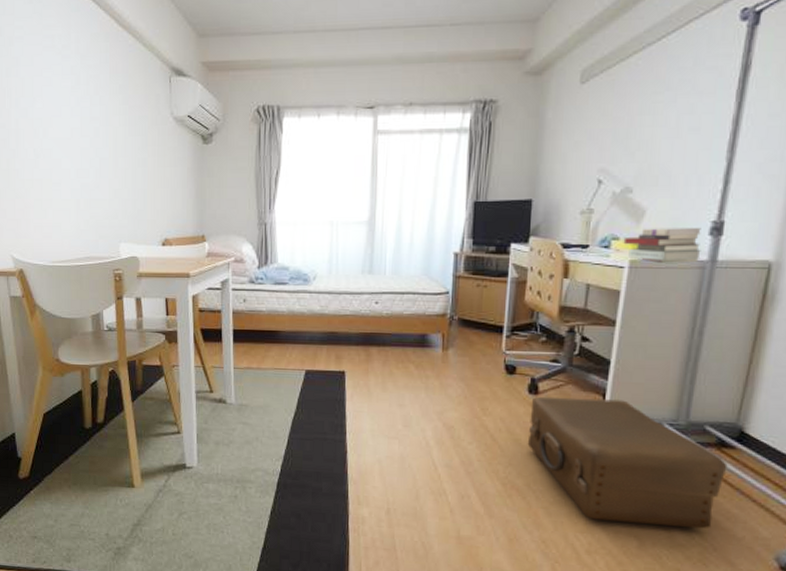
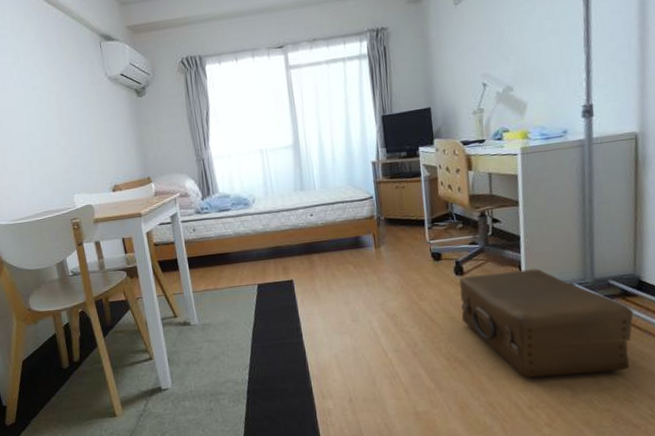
books: present [623,227,701,263] -> none [512,112,579,147]

